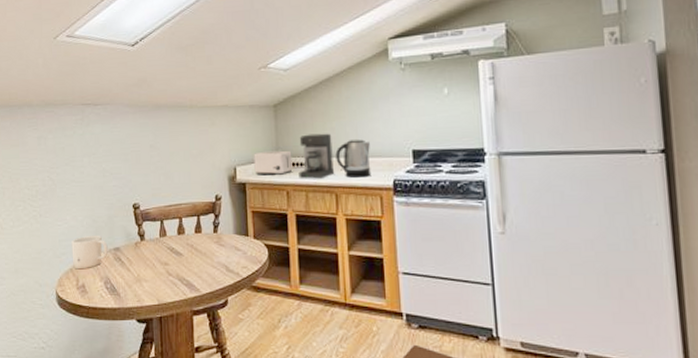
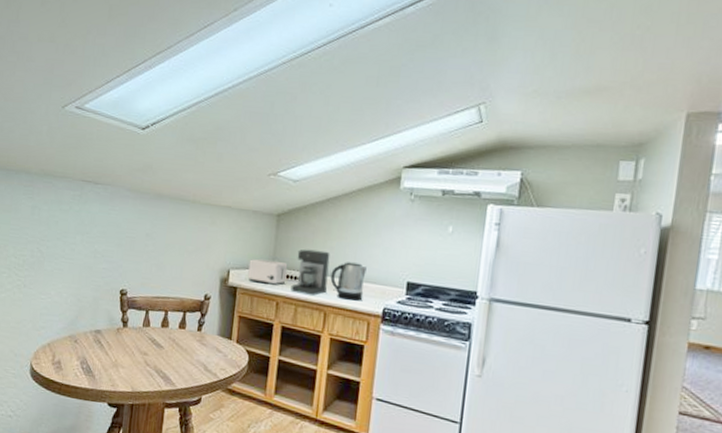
mug: present [71,235,108,270] -> none [51,313,89,346]

